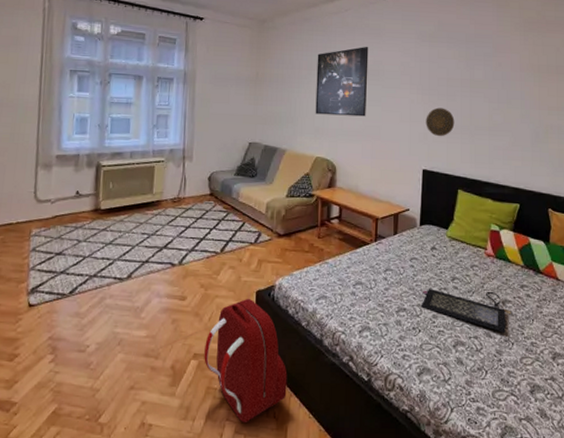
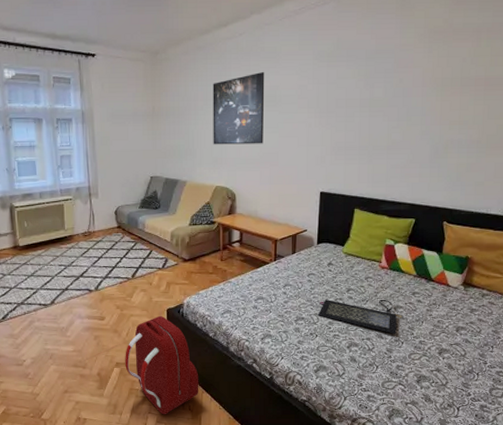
decorative plate: present [426,107,455,137] -> none [323,130,353,159]

